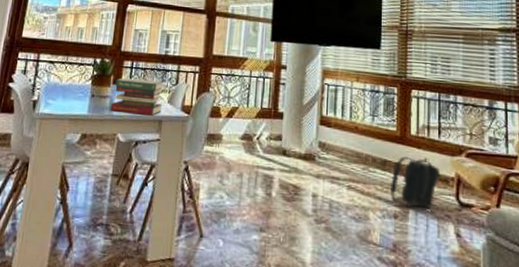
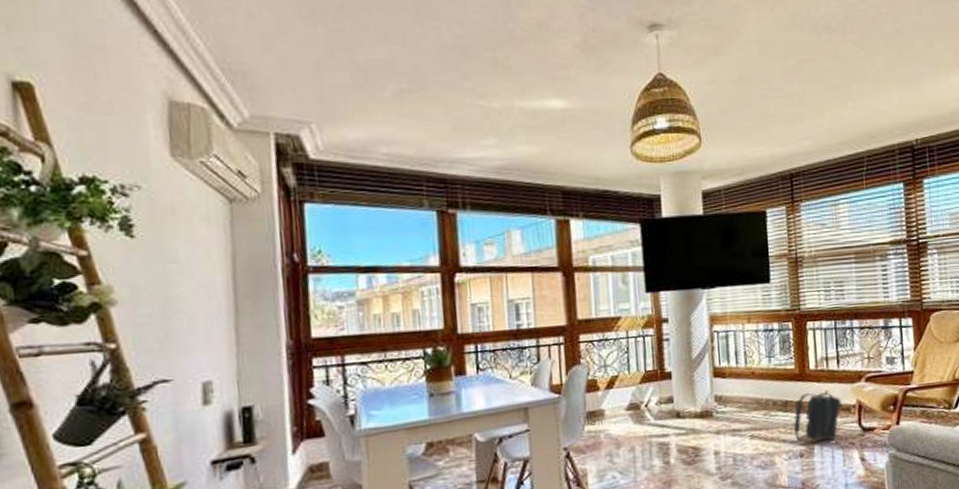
books: present [110,78,163,116] -> none [458,361,526,409]

